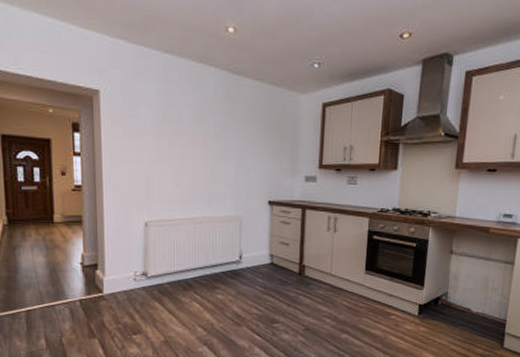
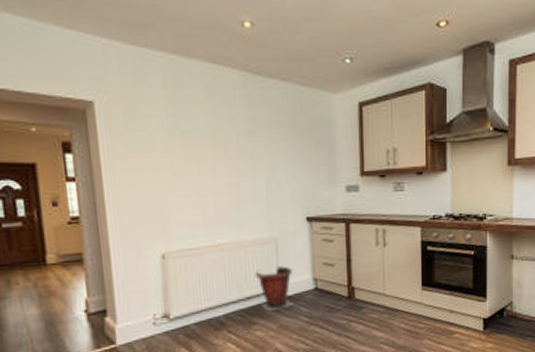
waste bin: none [220,241,254,279] -> present [255,266,296,312]

